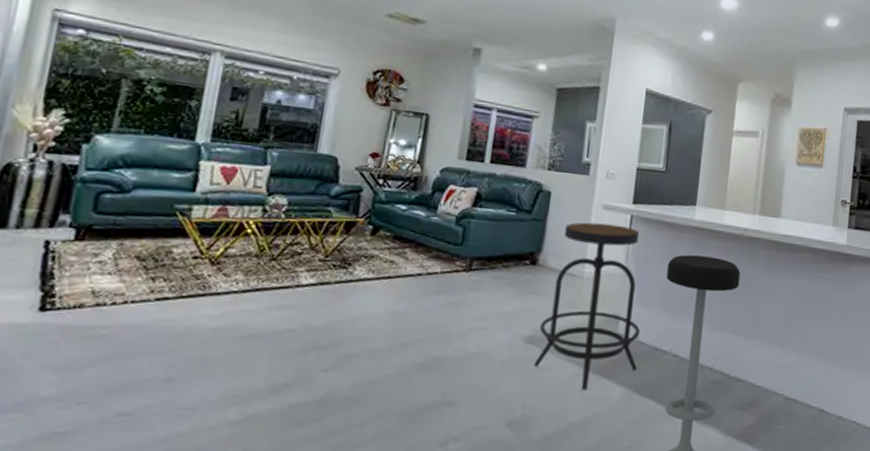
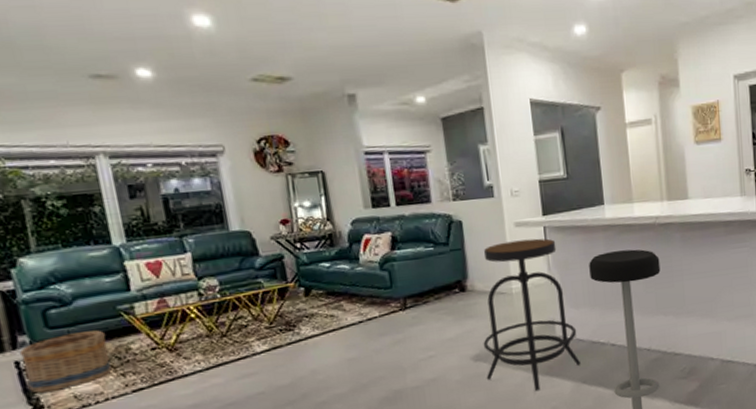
basket: none [48,222,153,282] -> present [19,330,112,394]

